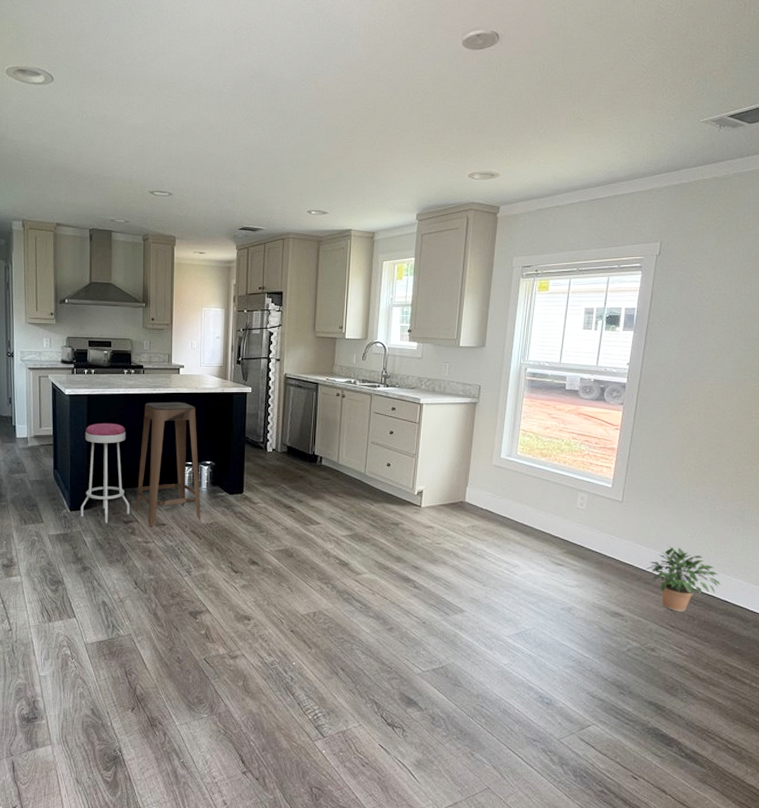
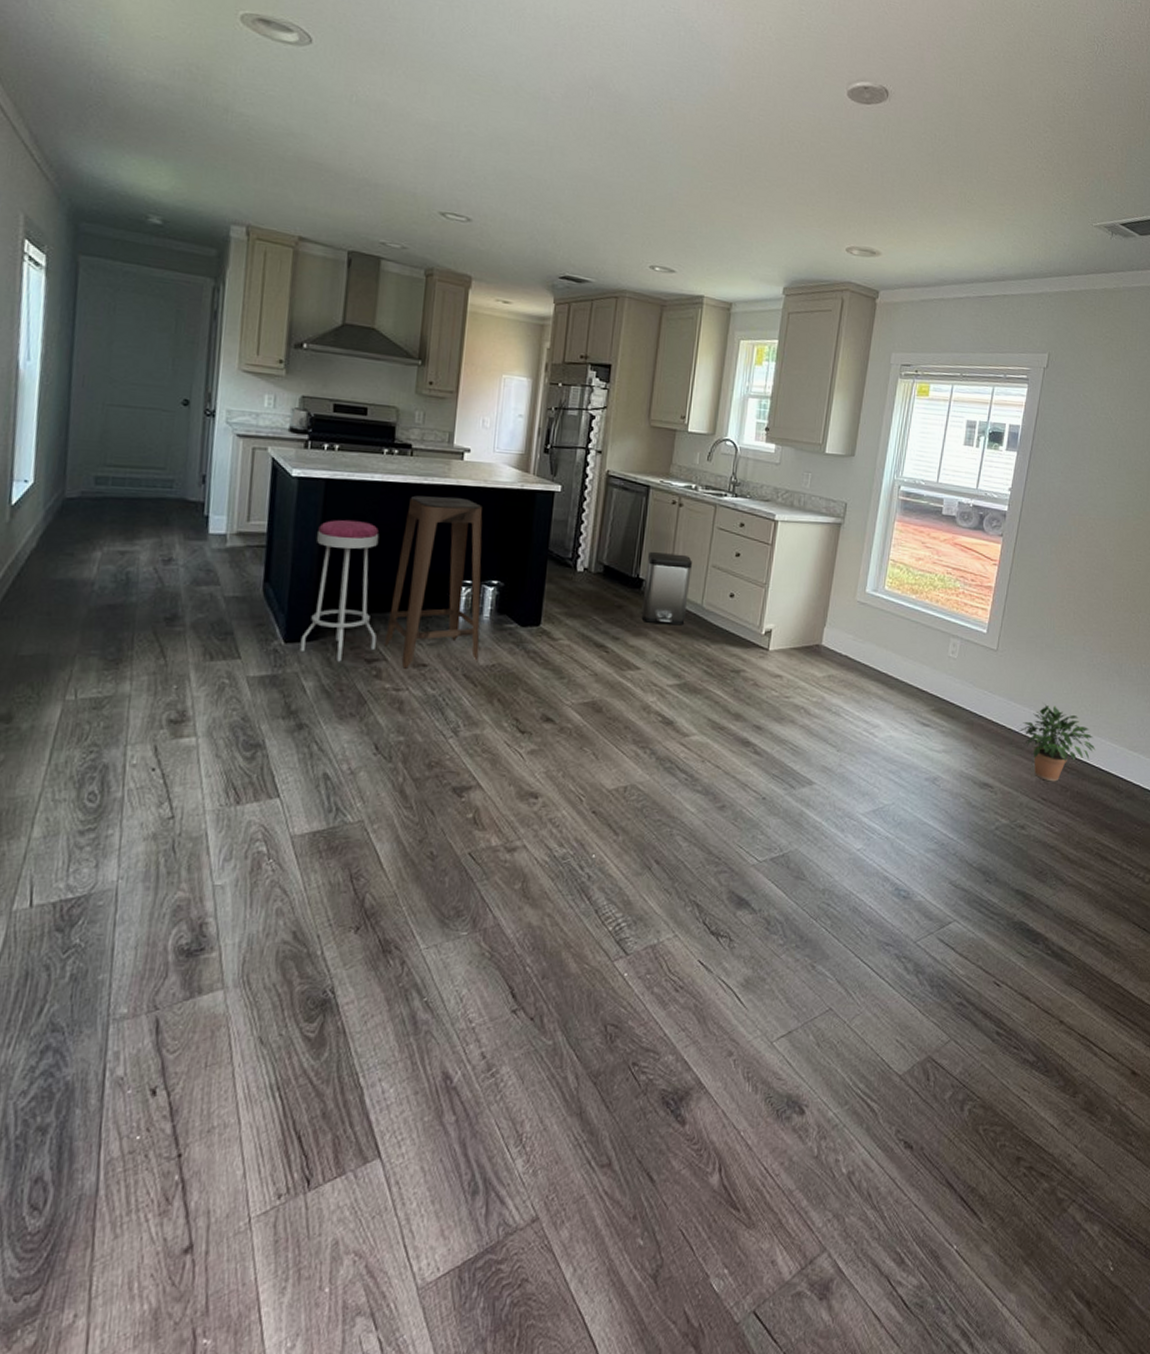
toaster: present [86,347,113,367] -> none [328,413,369,443]
pedal bin: none [318,433,356,490] -> present [641,551,693,626]

